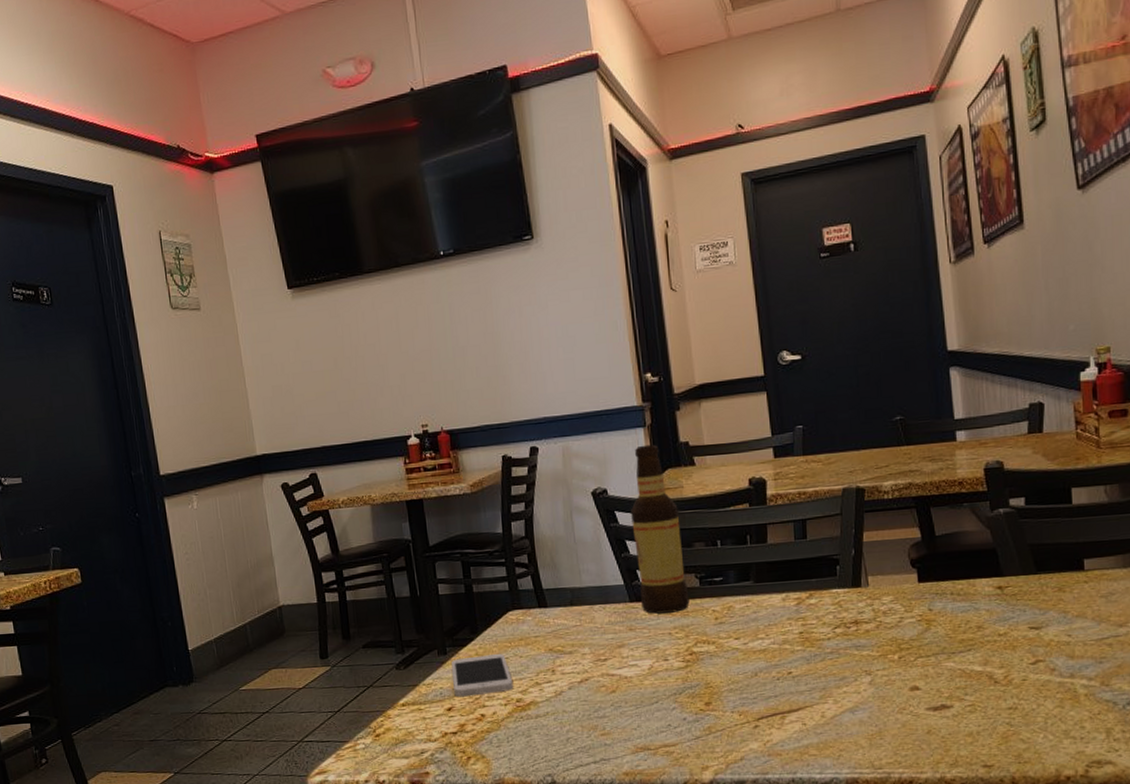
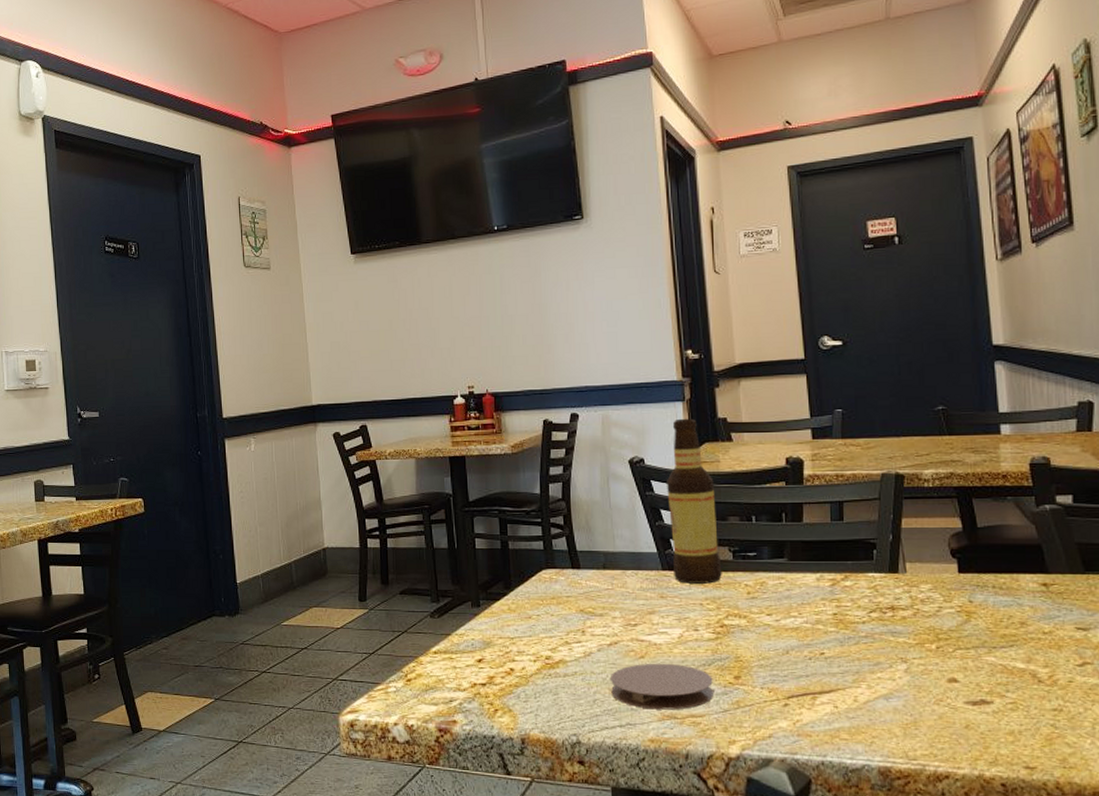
smartphone: present [450,654,514,697] -> none [483,611,544,650]
coaster: none [582,695,685,743] -> present [609,663,713,710]

